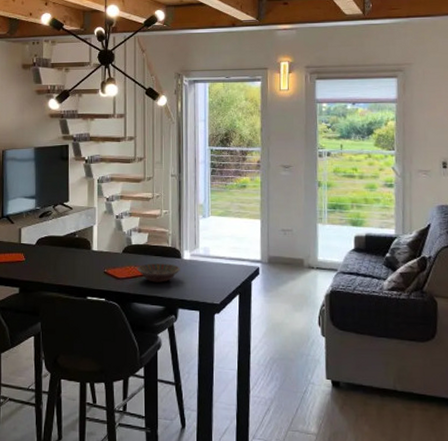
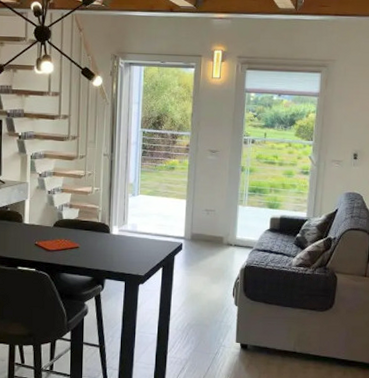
bowl: present [137,263,180,282] -> none [67,237,108,255]

